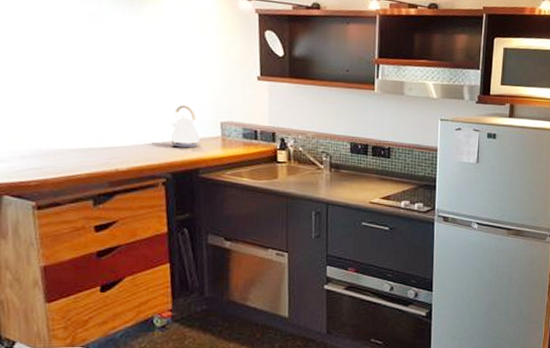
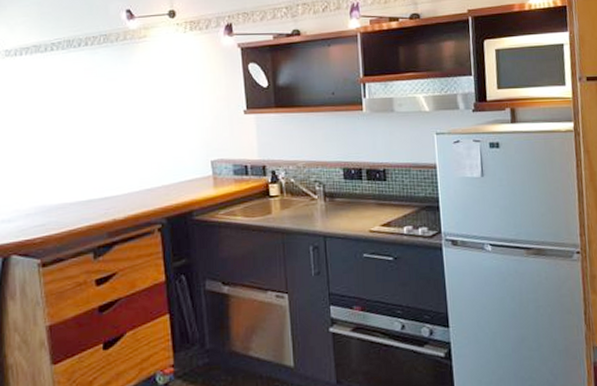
kettle: present [170,105,201,148] -> none [163,147,193,191]

